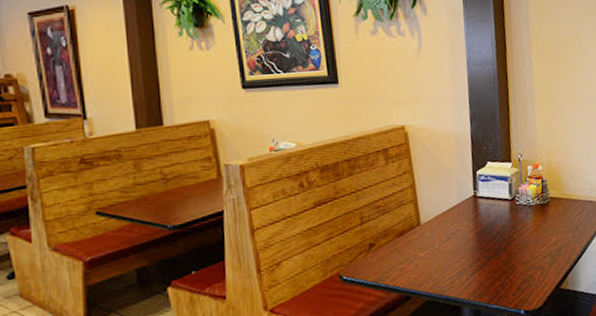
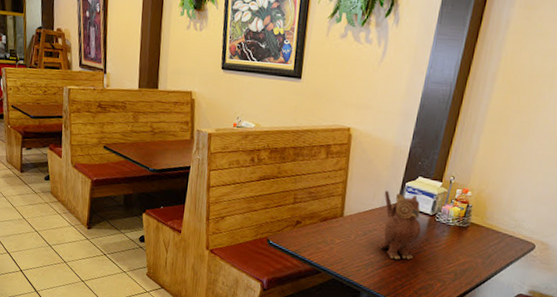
teapot: none [457,182,505,259] -> present [380,190,421,260]

